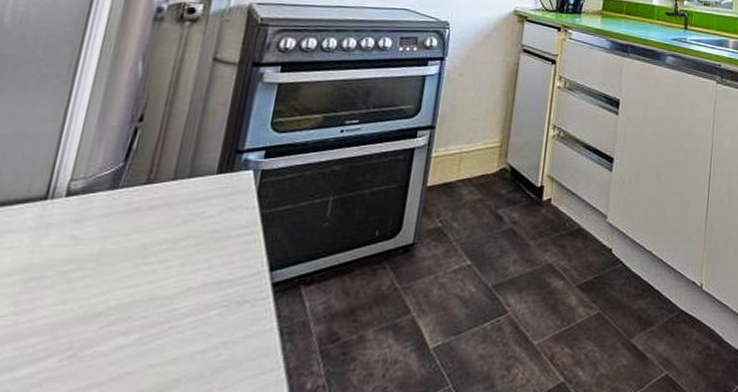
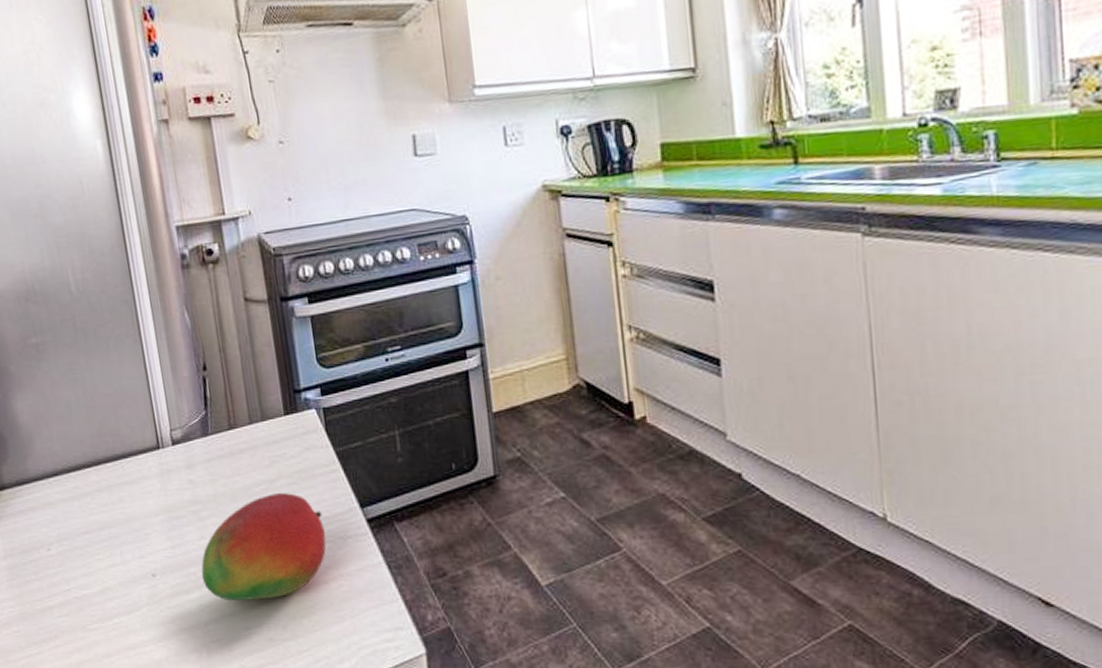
fruit: none [42,254,224,378] -> present [201,493,327,601]

